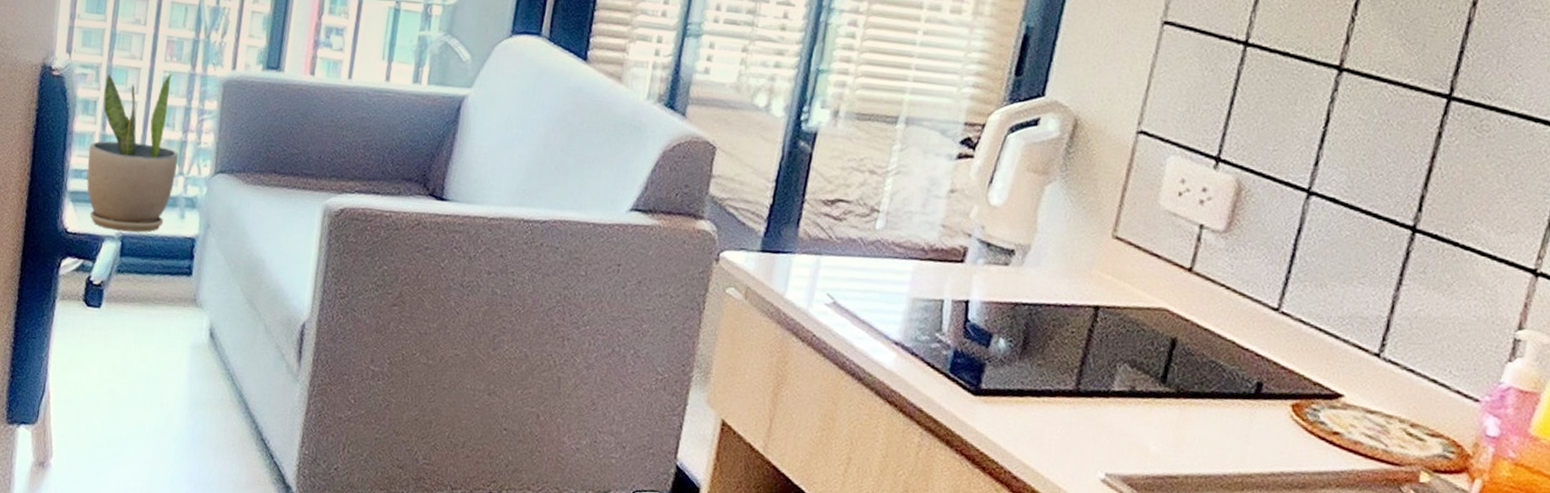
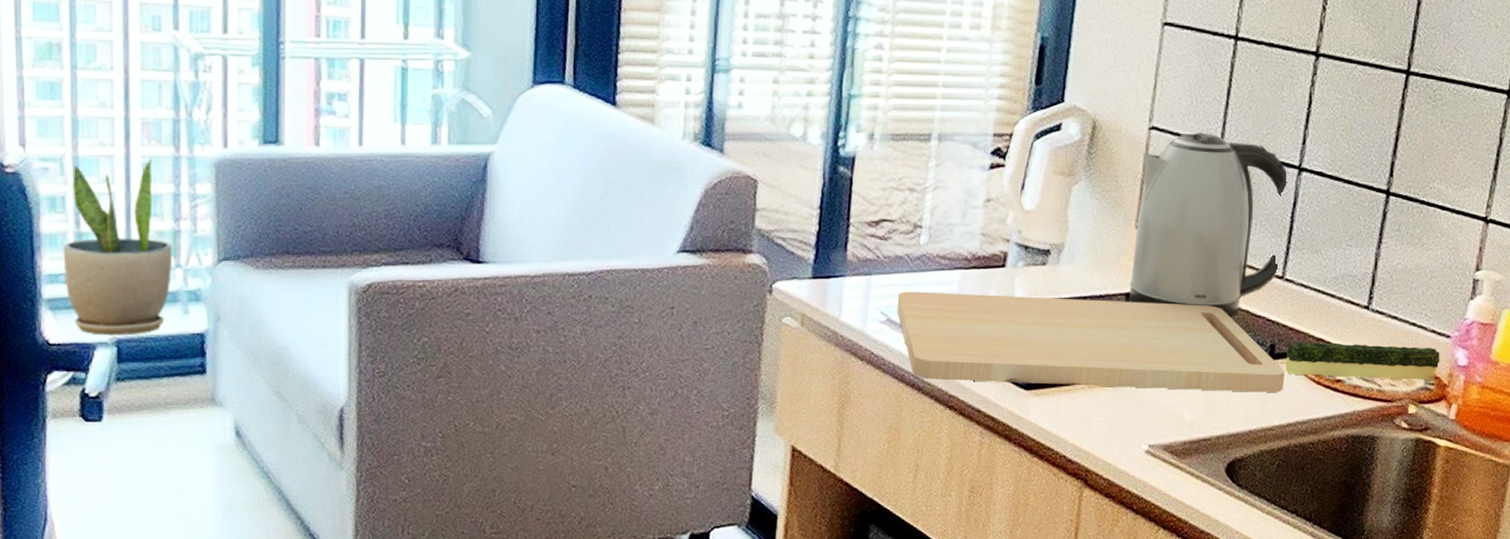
cutting board: none [844,275,1272,437] -> present [897,291,1285,392]
kettle: none [1098,141,1295,347] -> present [1129,132,1289,318]
sponge: none [1272,382,1465,448] -> present [1285,342,1440,380]

